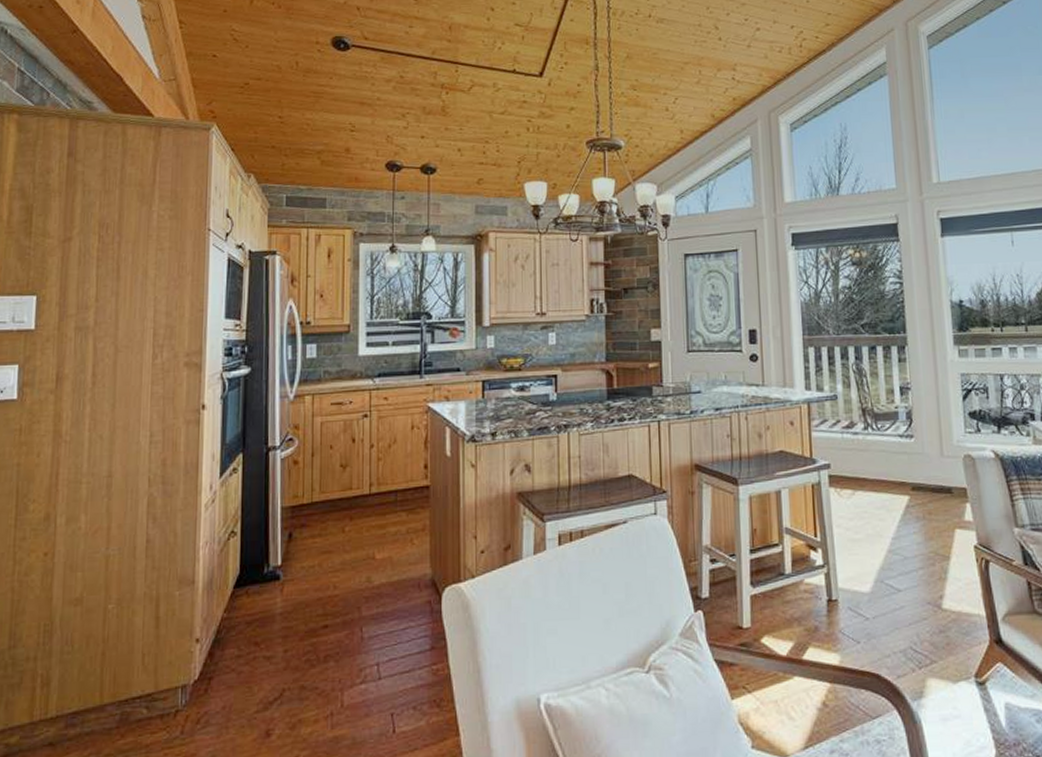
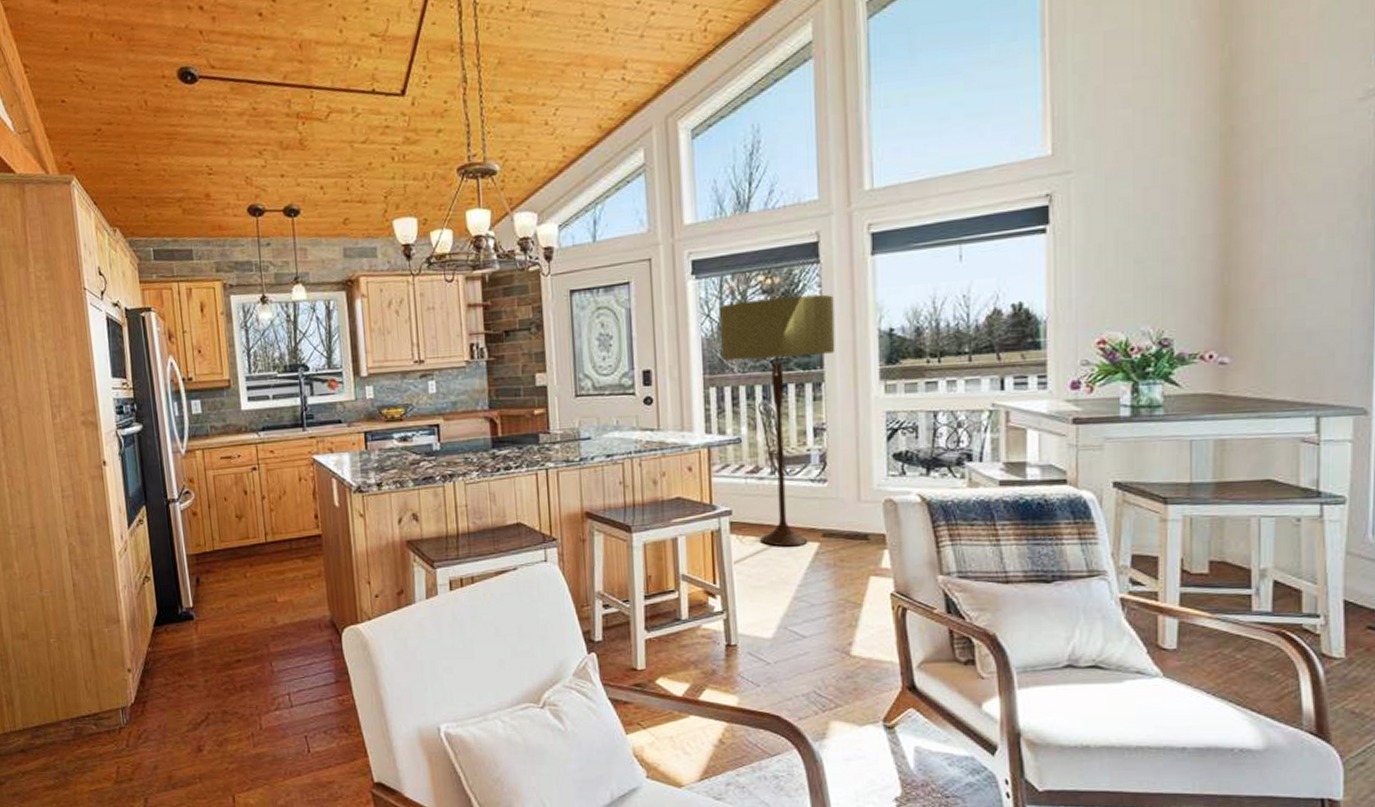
floor lamp: none [816,268,916,500] -> present [720,294,835,547]

